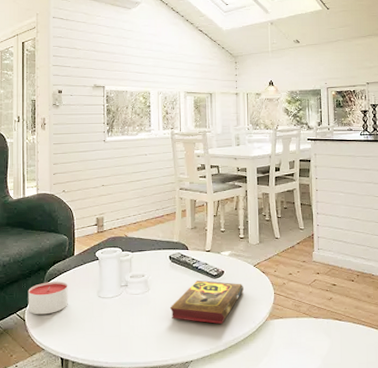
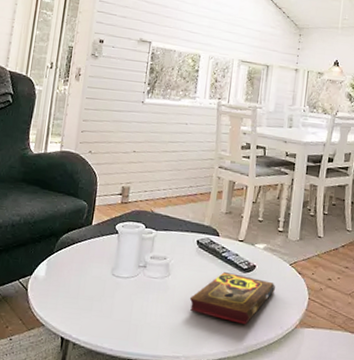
candle: present [28,281,68,315] -> none [32,250,81,287]

